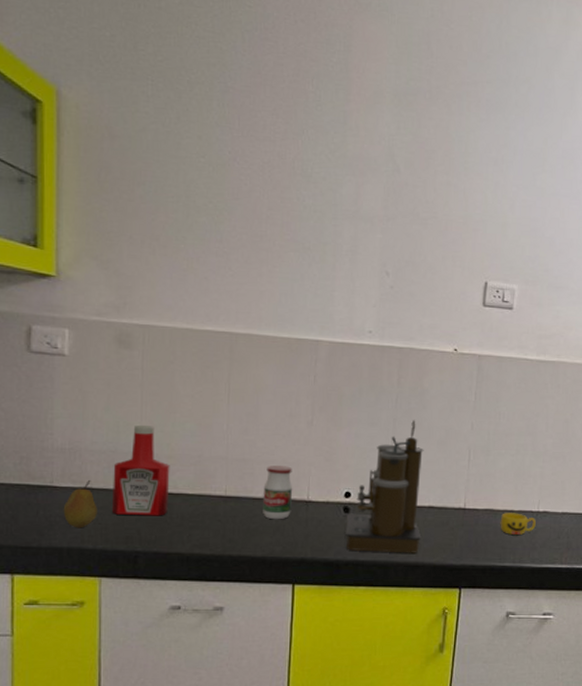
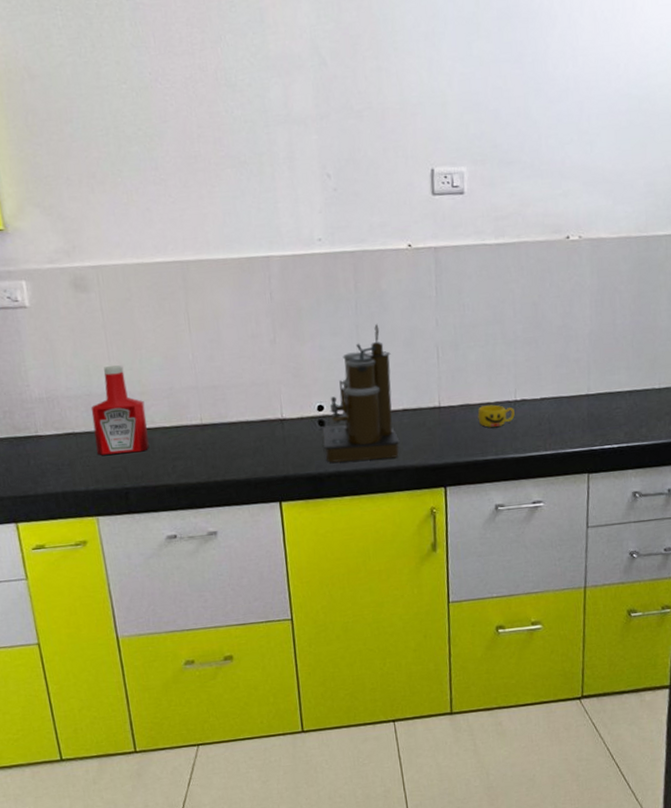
fruit: present [63,479,97,528] -> none [51,425,84,473]
jar: present [263,466,293,520] -> none [237,387,268,442]

